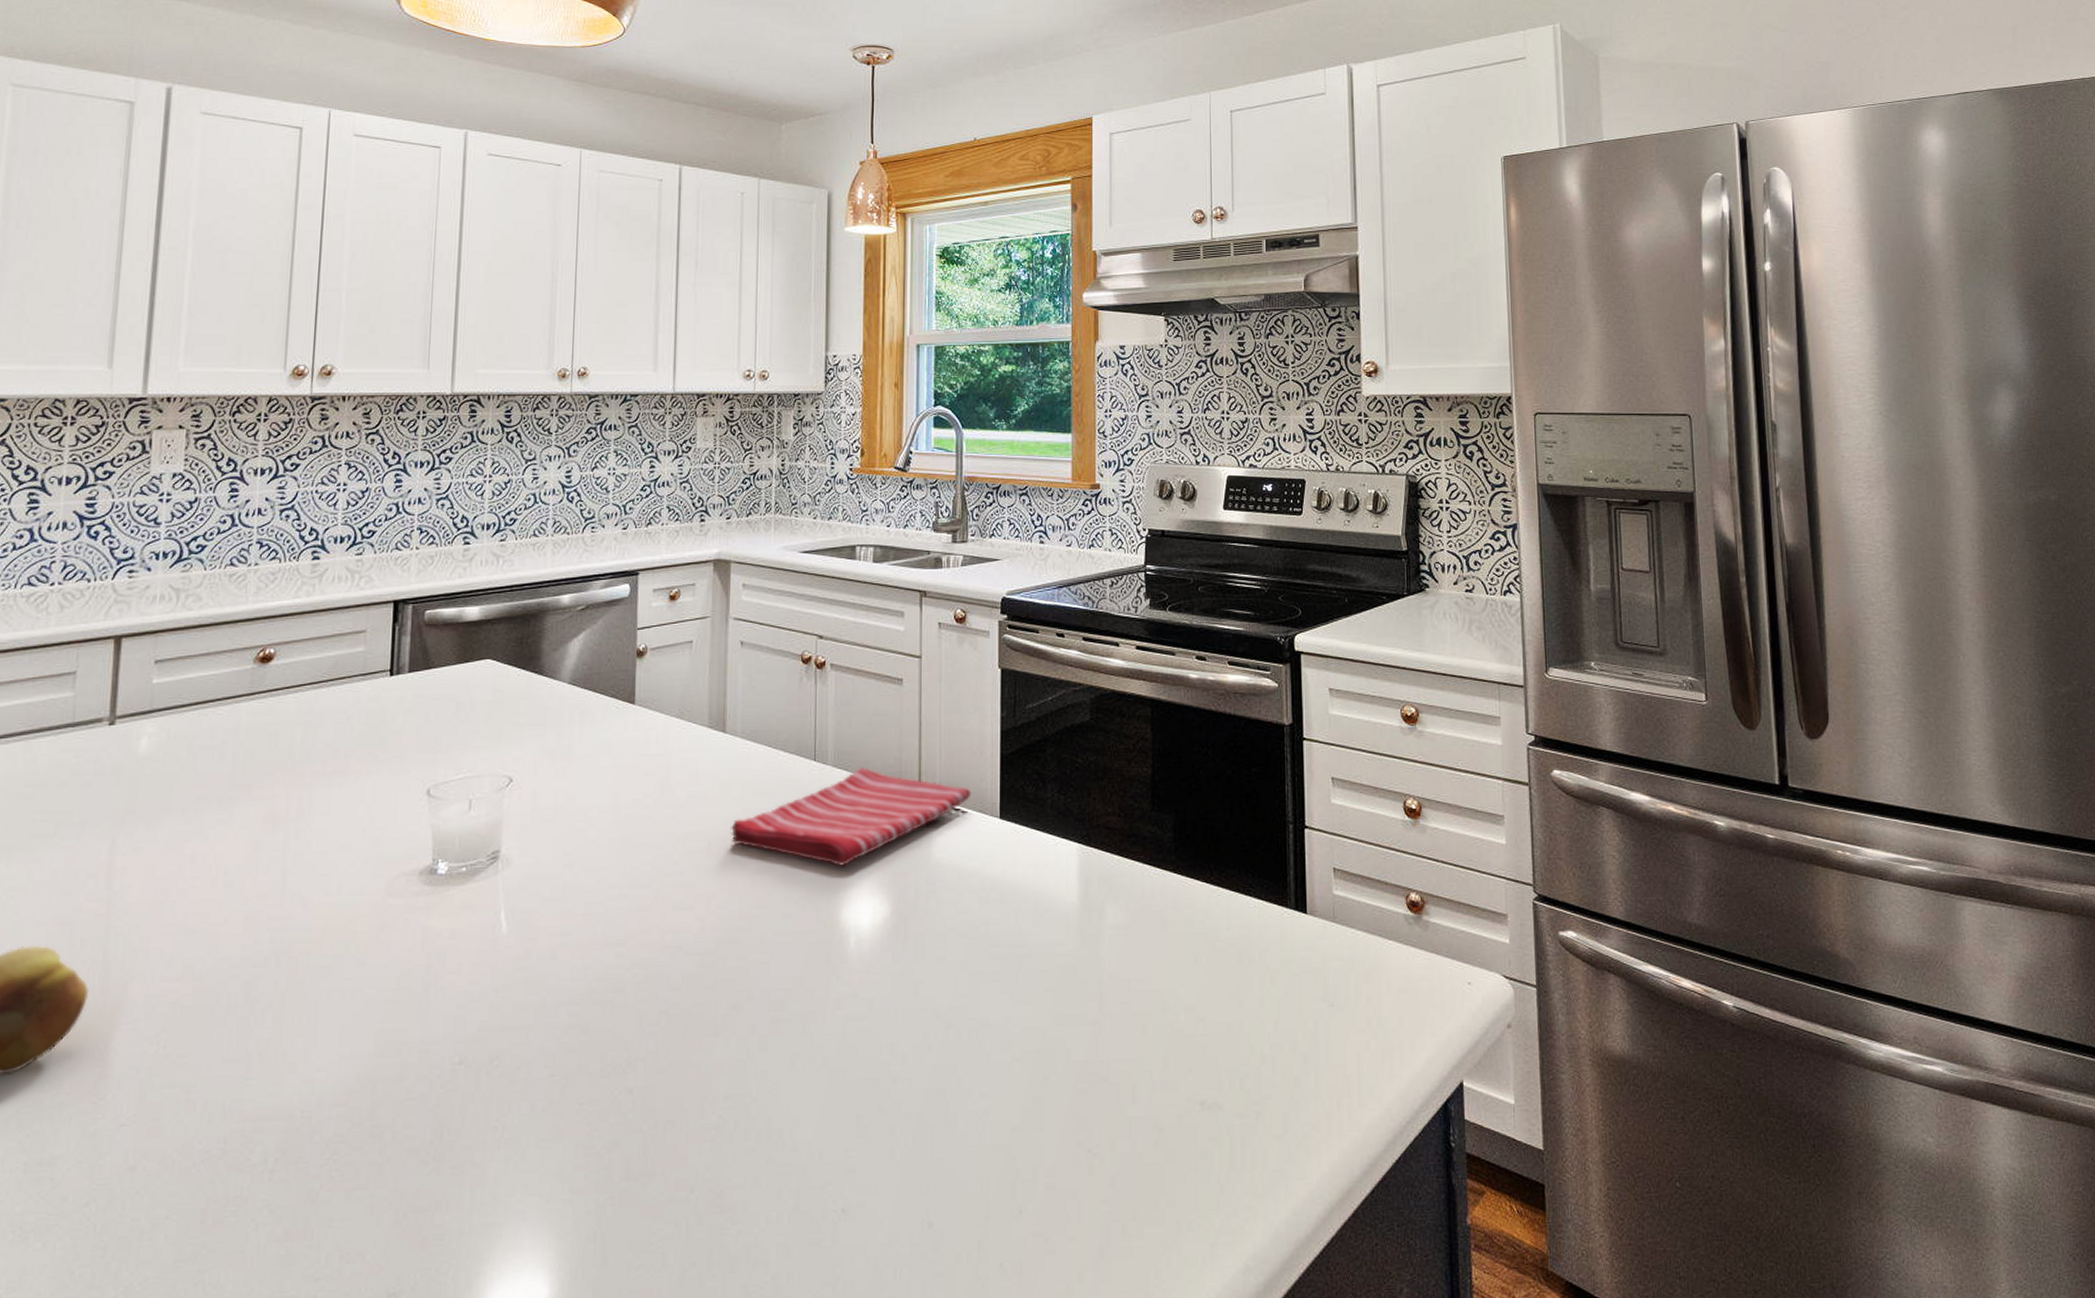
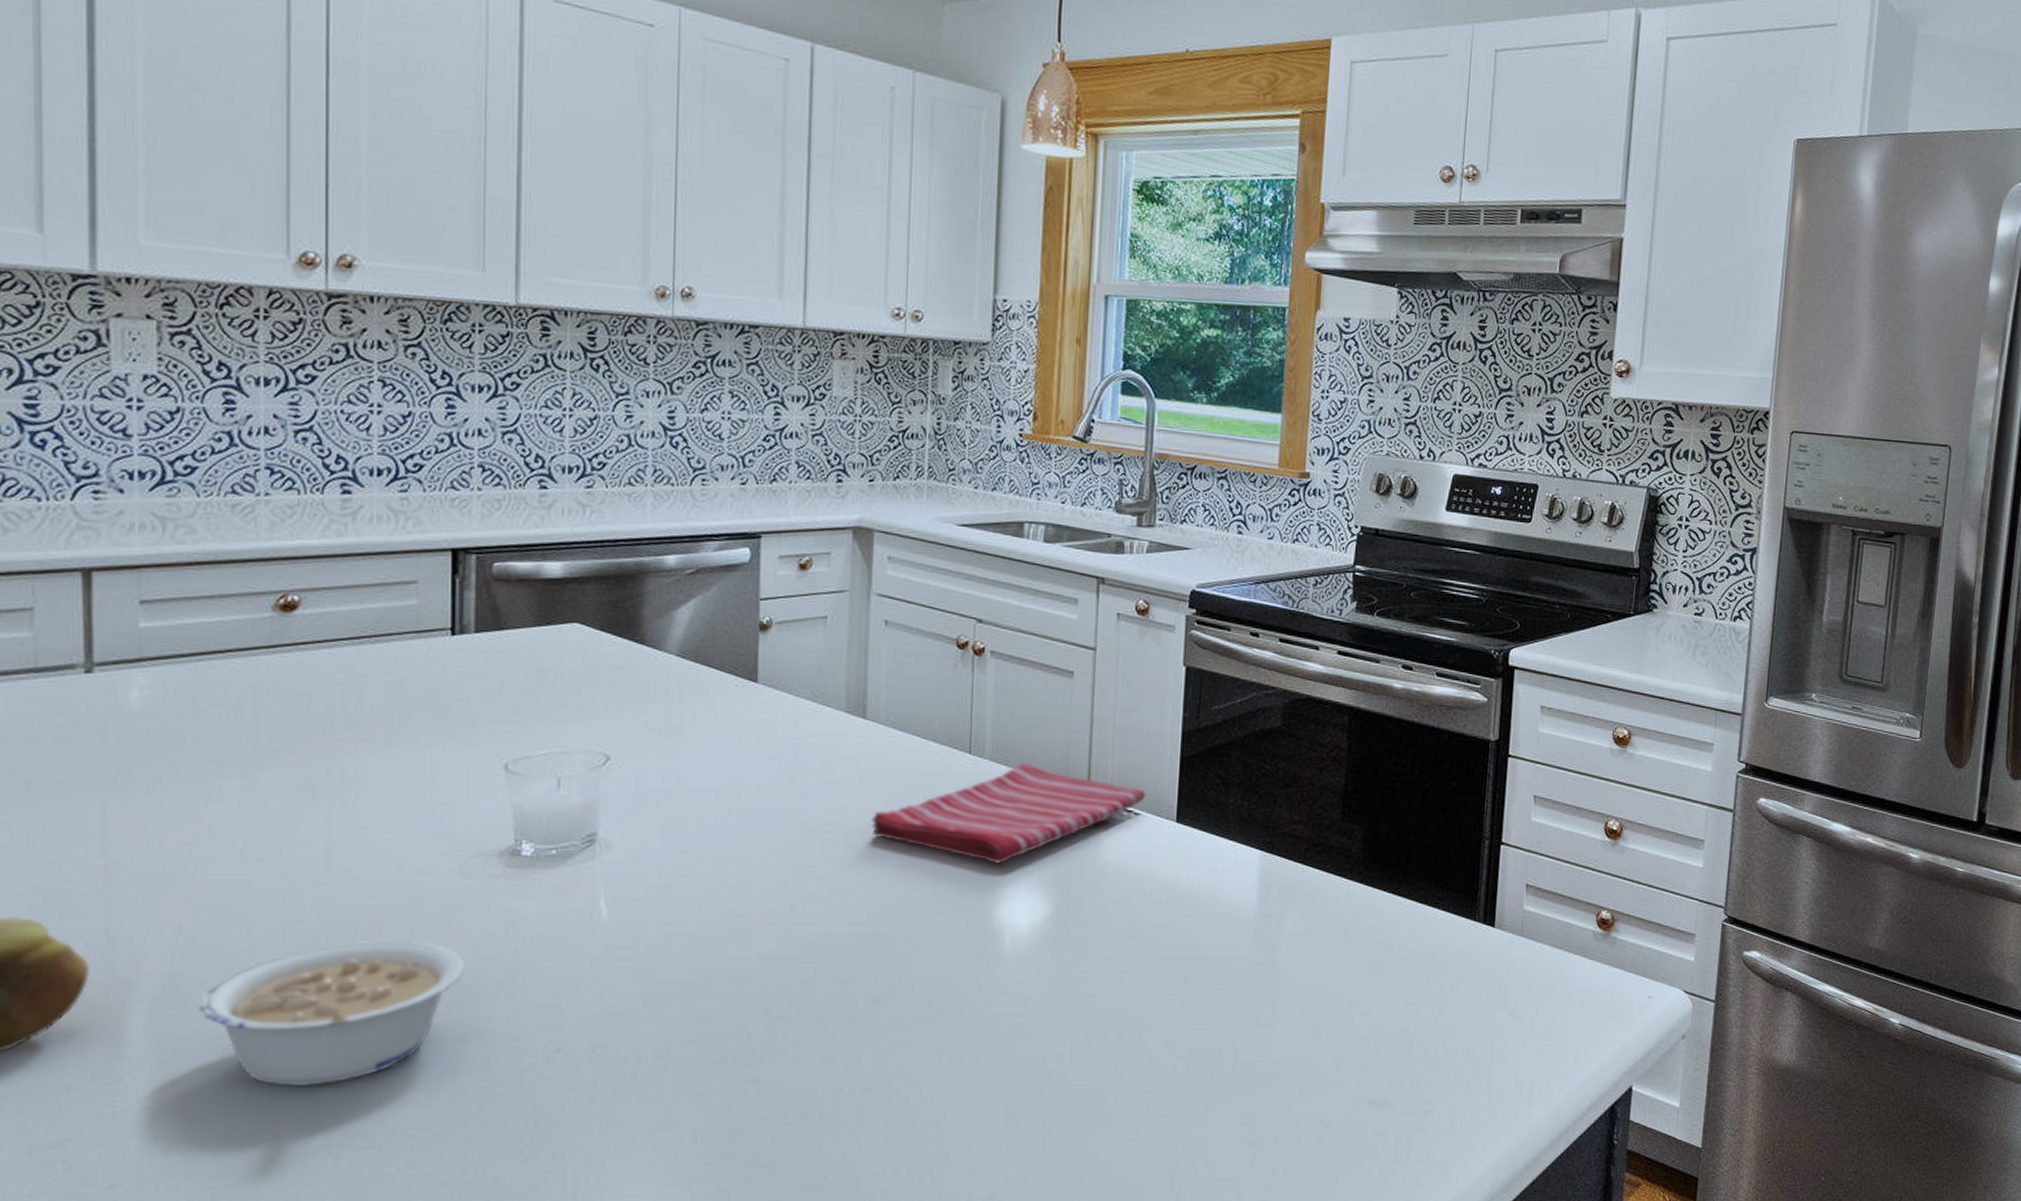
legume: none [170,957,387,1103] -> present [198,940,465,1087]

